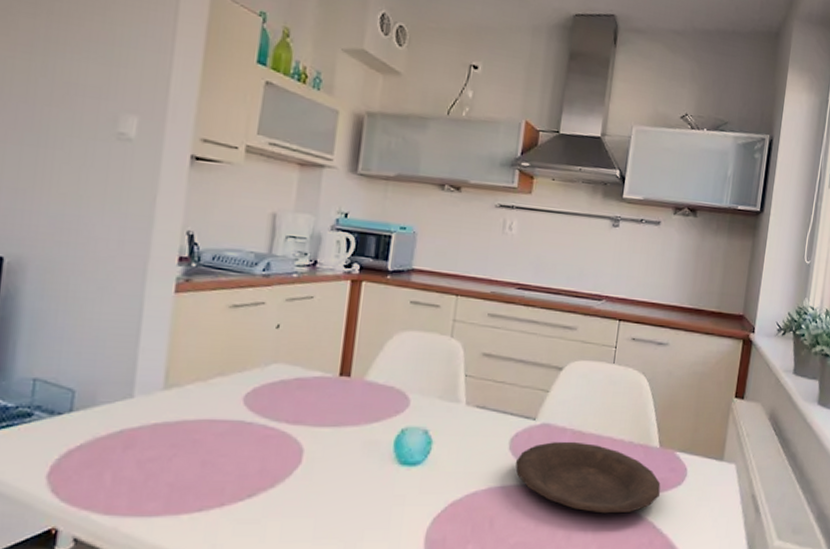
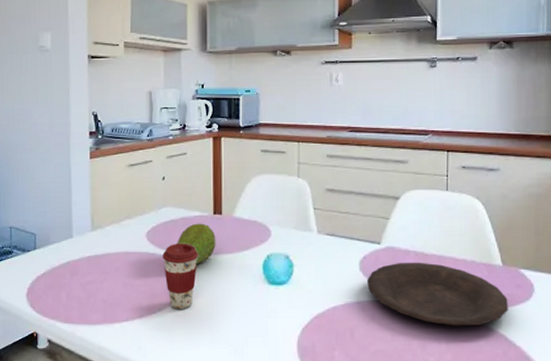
coffee cup: none [262,411,312,495] -> present [162,244,198,309]
fruit: none [285,386,339,438] -> present [177,223,216,264]

